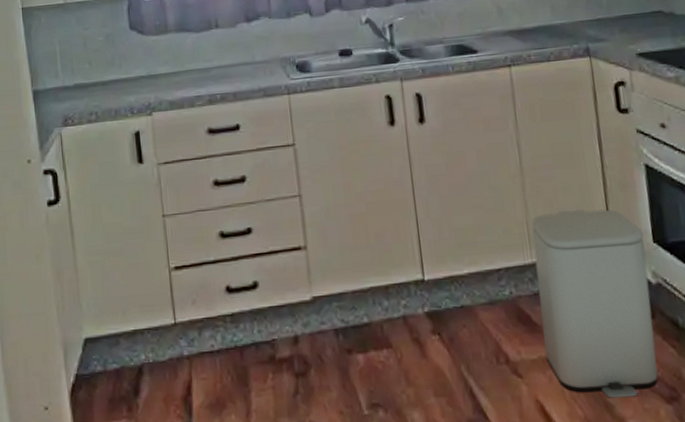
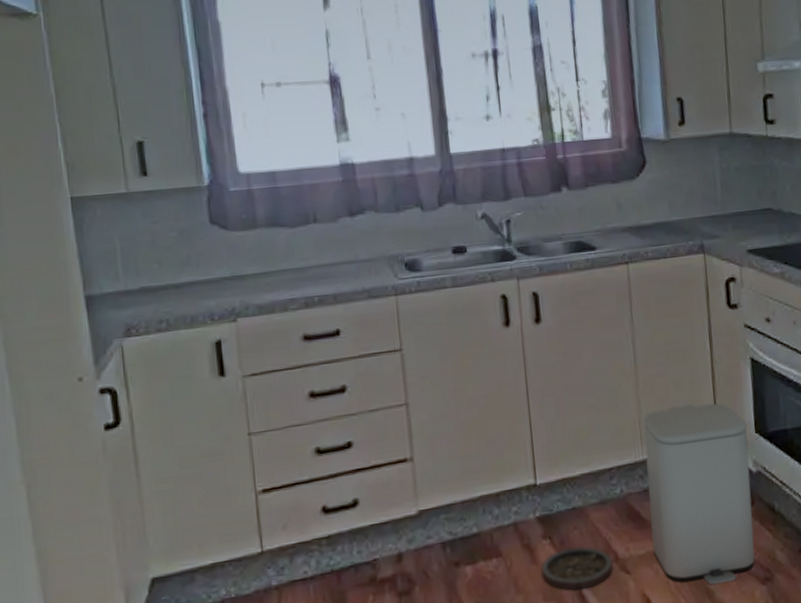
pet bowl: none [431,345,505,390] -> present [541,546,613,591]

